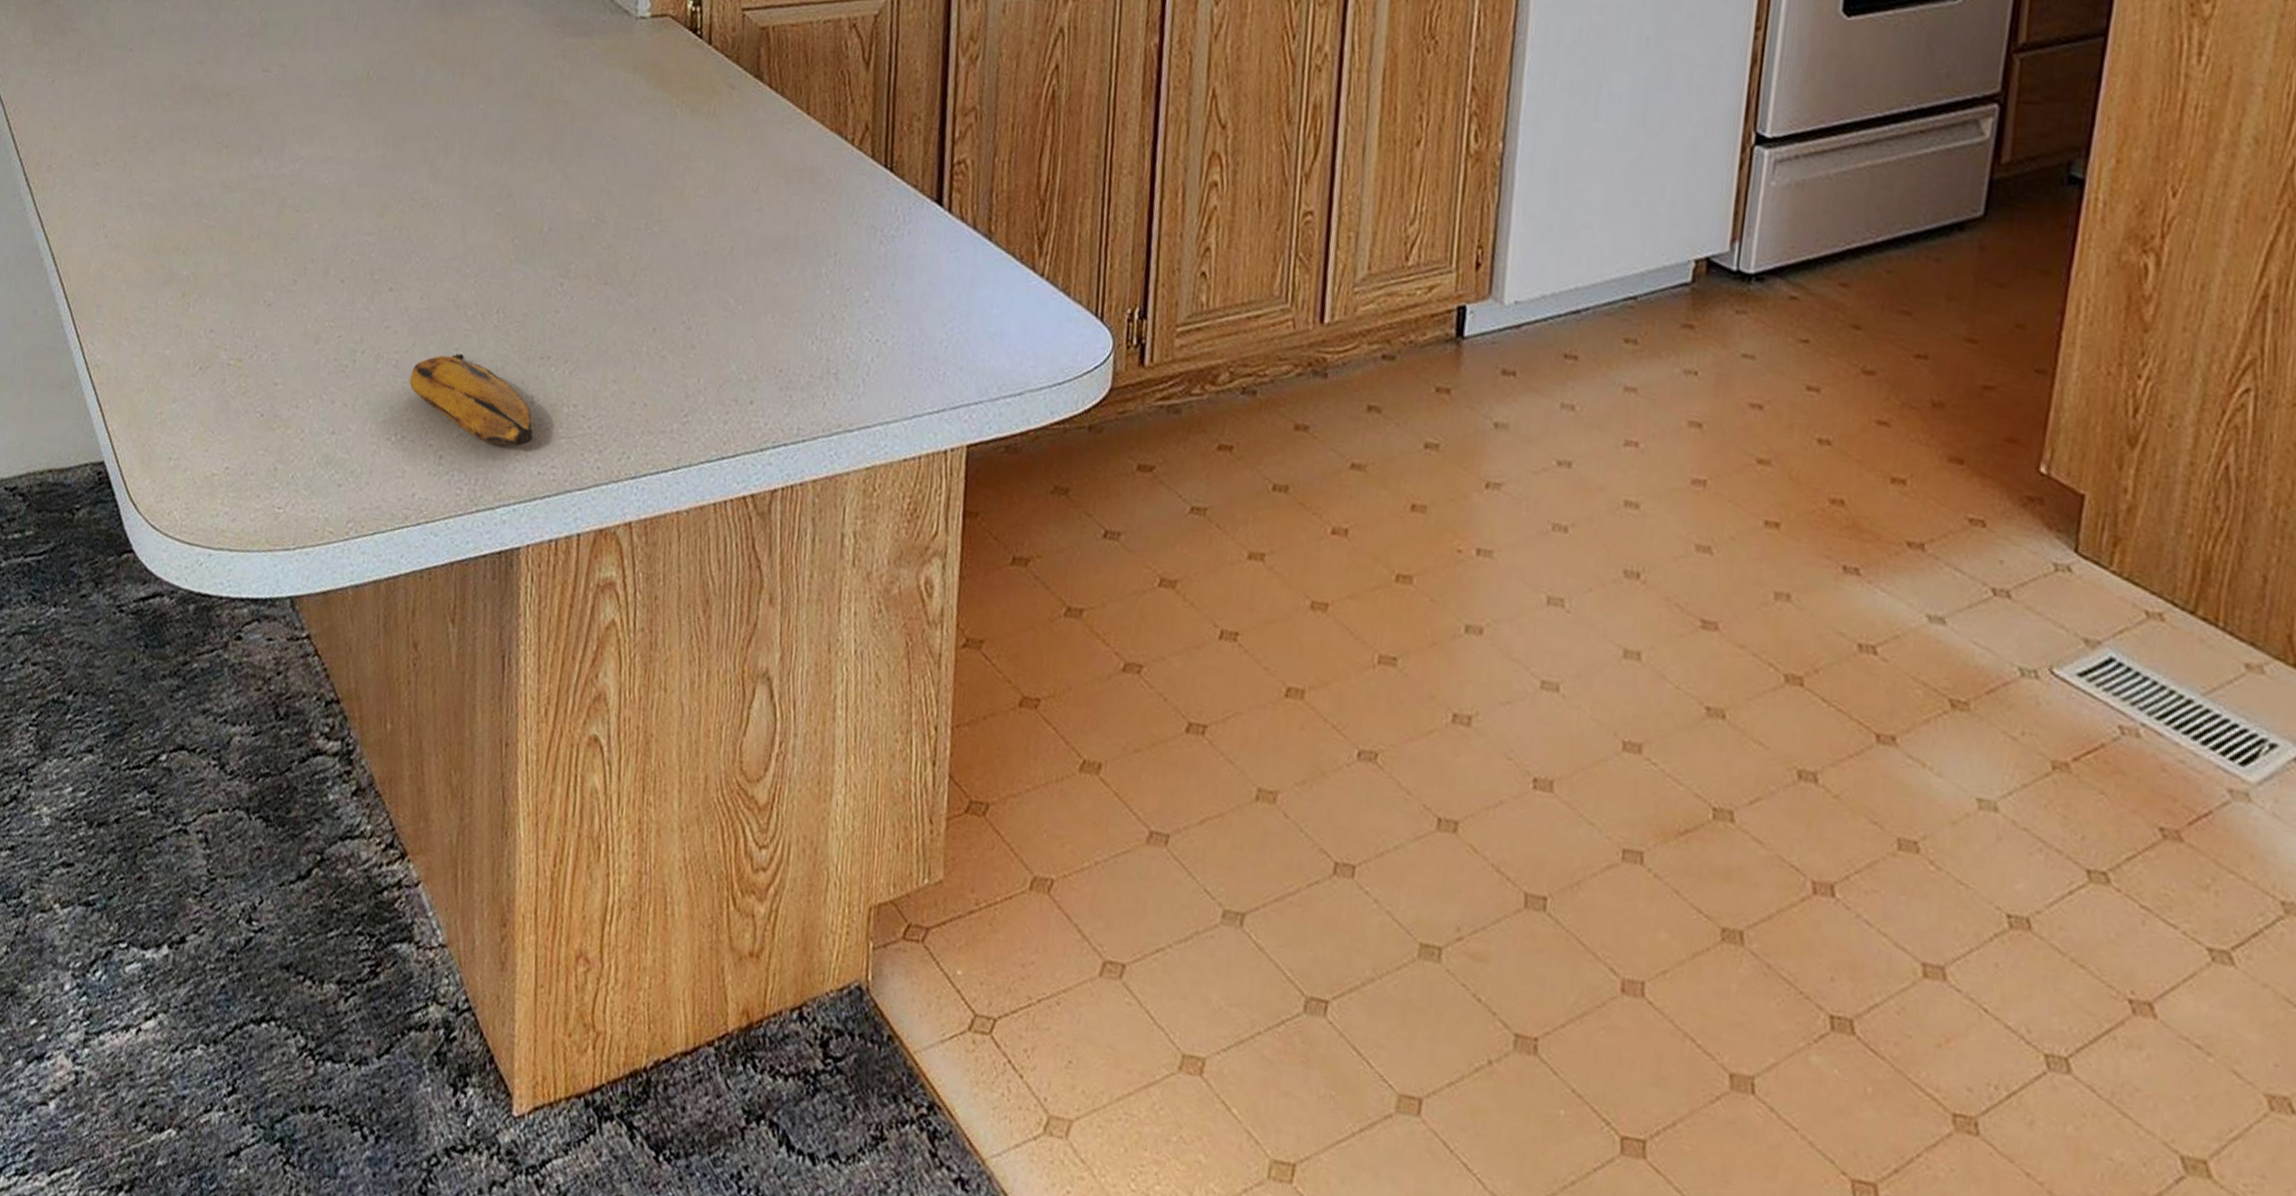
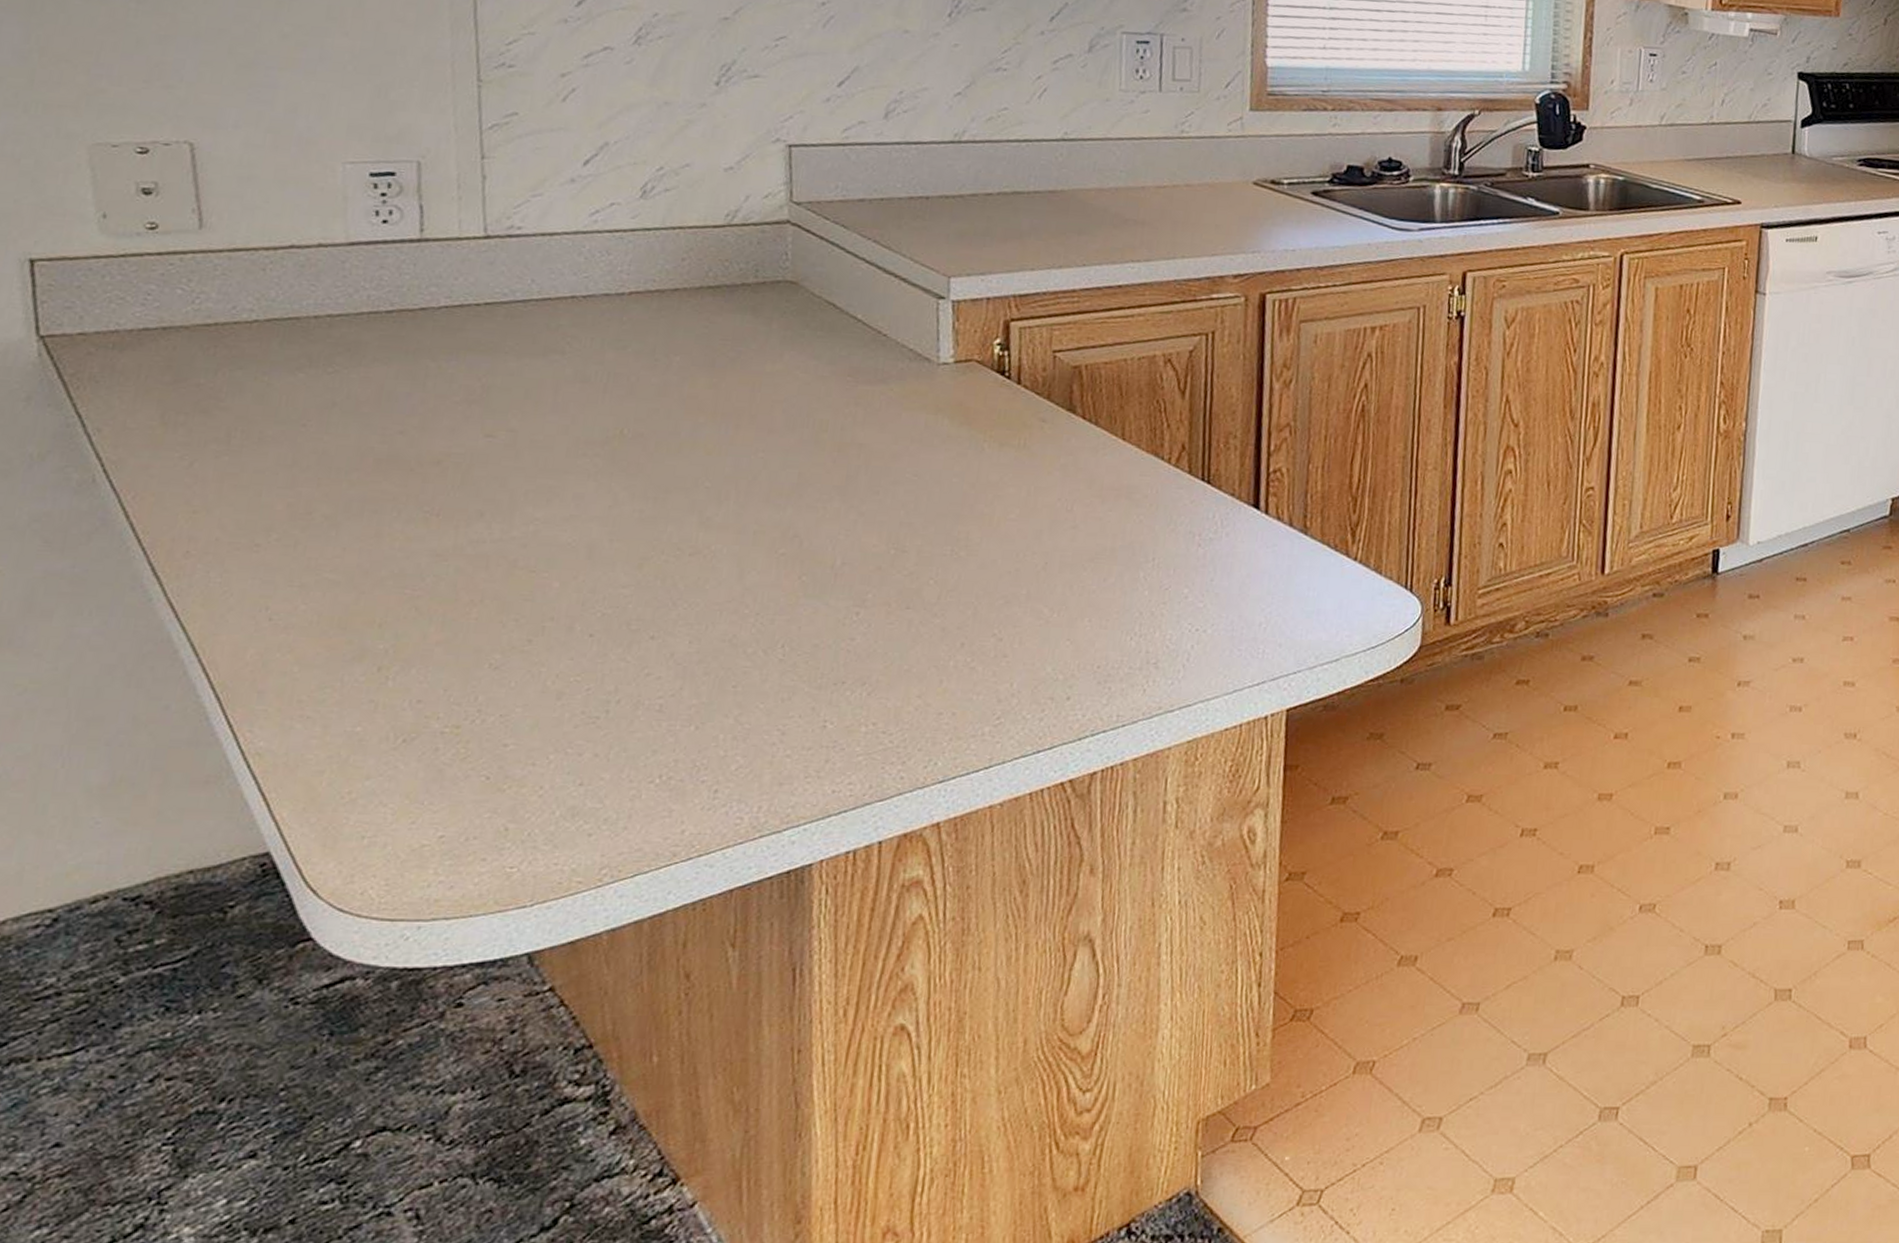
banana: present [409,353,533,447] -> none [677,690,826,771]

